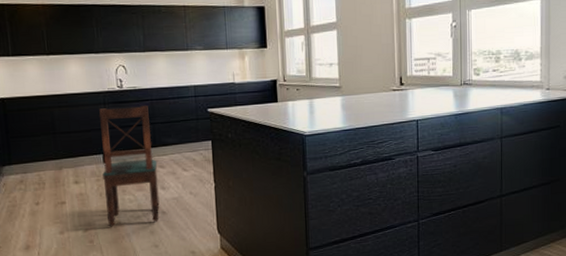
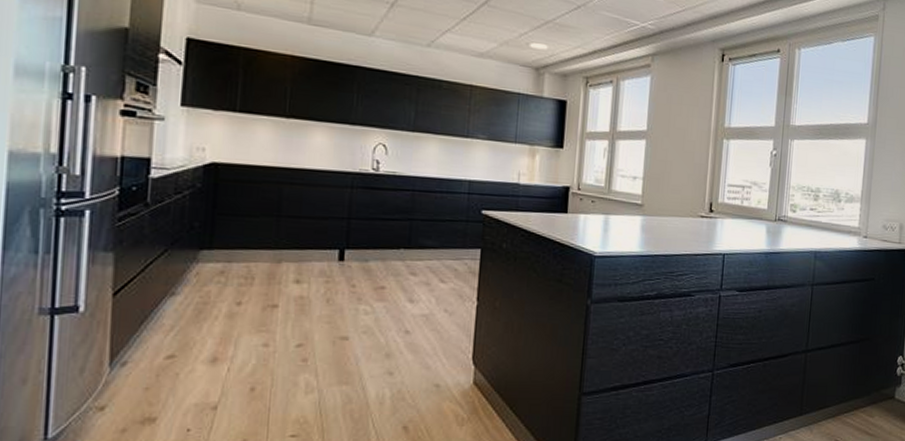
dining chair: present [99,106,160,227] -> none [331,192,409,344]

